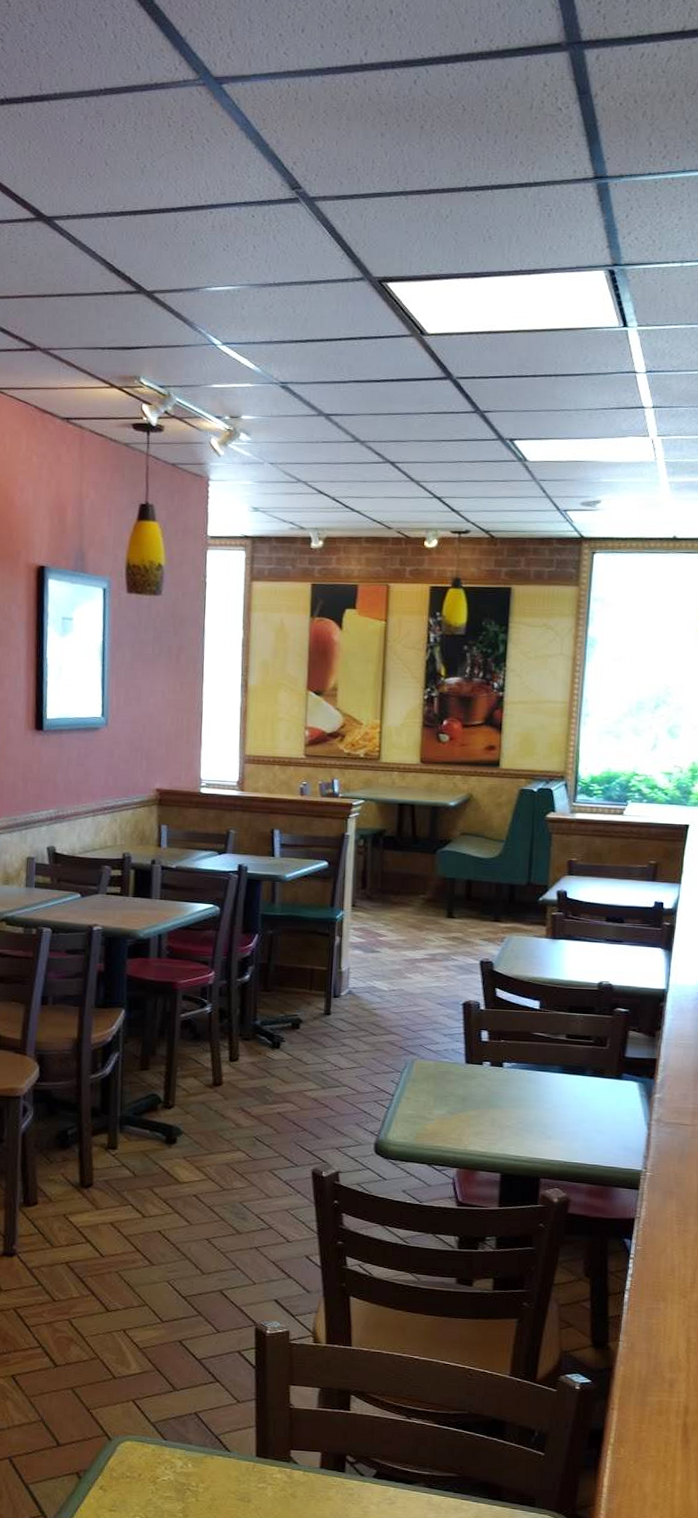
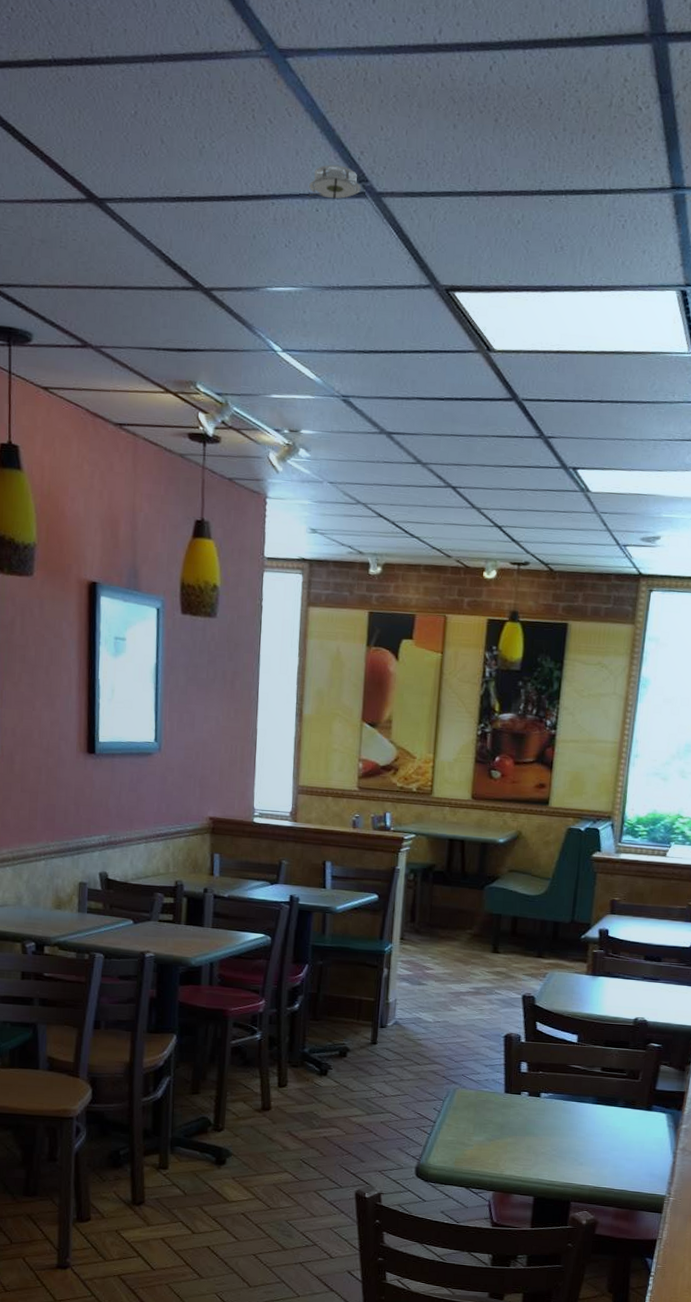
smoke detector: none [242,175,295,205] -> present [306,164,361,199]

